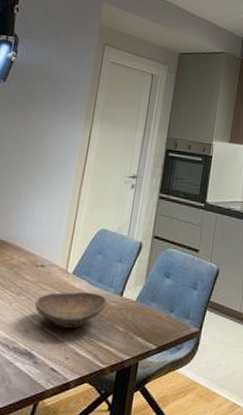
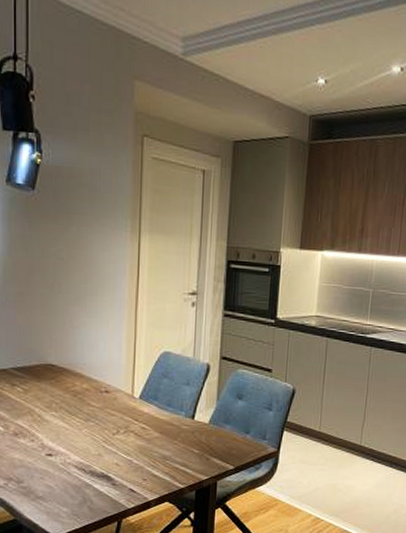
decorative bowl: present [34,291,107,328] -> none [104,416,178,451]

